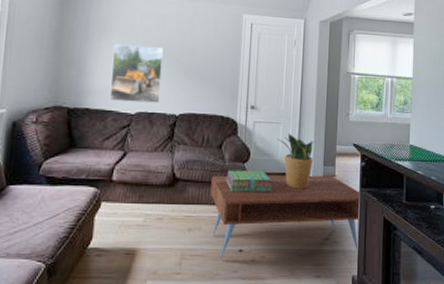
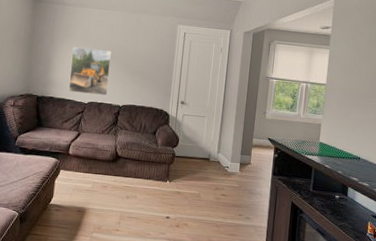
coffee table: present [211,175,360,260] -> none [145,156,272,227]
stack of books: present [225,170,273,193] -> none [157,152,197,173]
potted plant: present [277,133,315,189] -> none [202,126,234,173]

